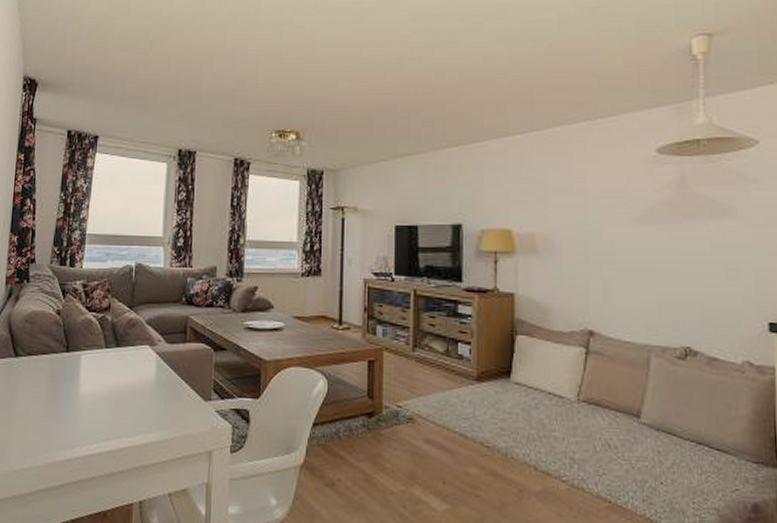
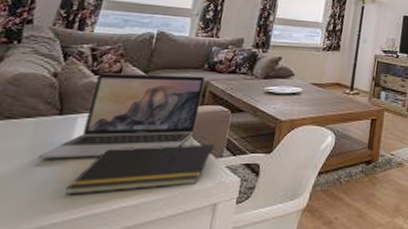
laptop: none [57,309,185,395] -> present [38,73,205,159]
notepad: none [81,384,202,432] -> present [64,143,214,195]

